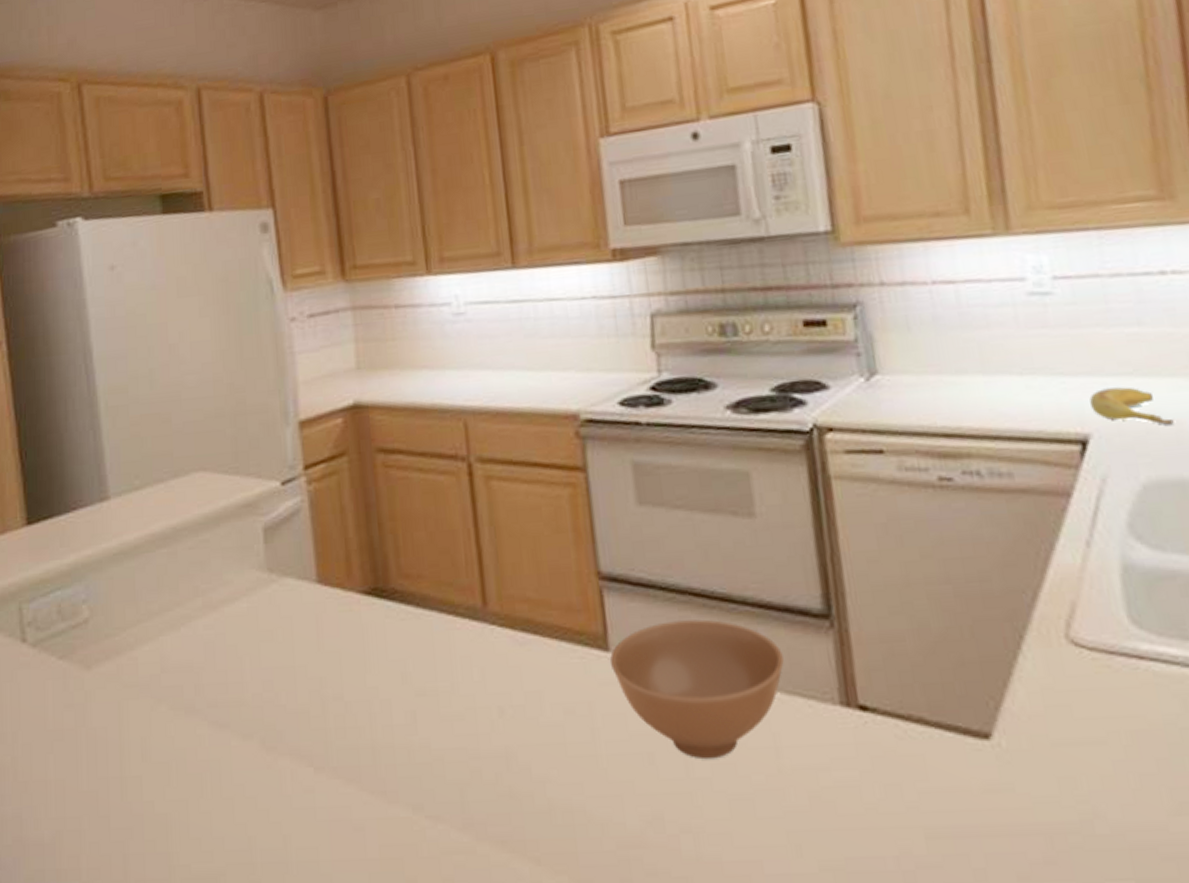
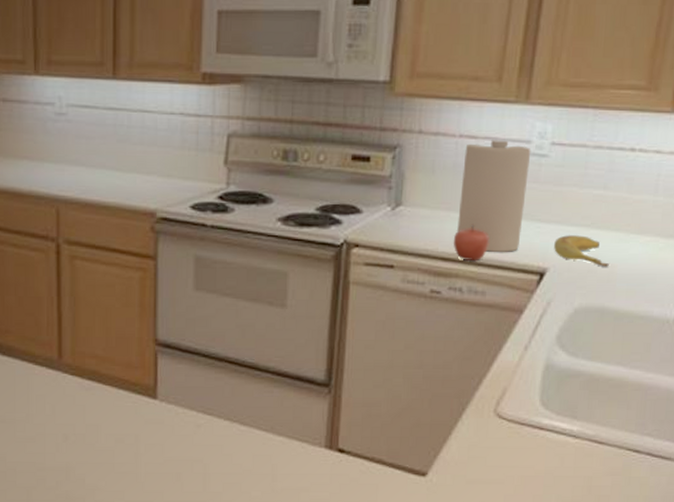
bowl: present [609,619,784,760] -> none [156,380,289,480]
paper towel holder: none [942,280,1044,421] -> present [457,140,531,252]
fruit: none [953,387,1003,434] -> present [453,224,490,260]

